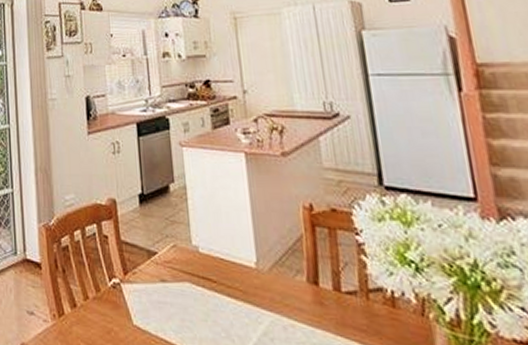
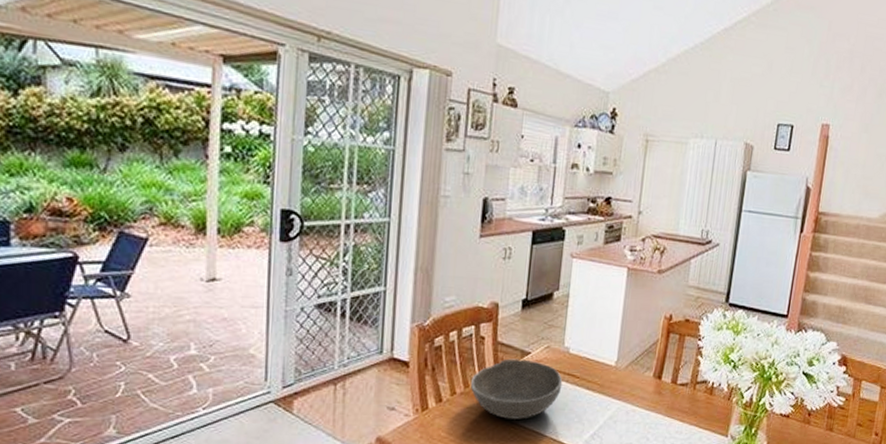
bowl: none [101,259,199,331] -> present [470,358,563,420]

